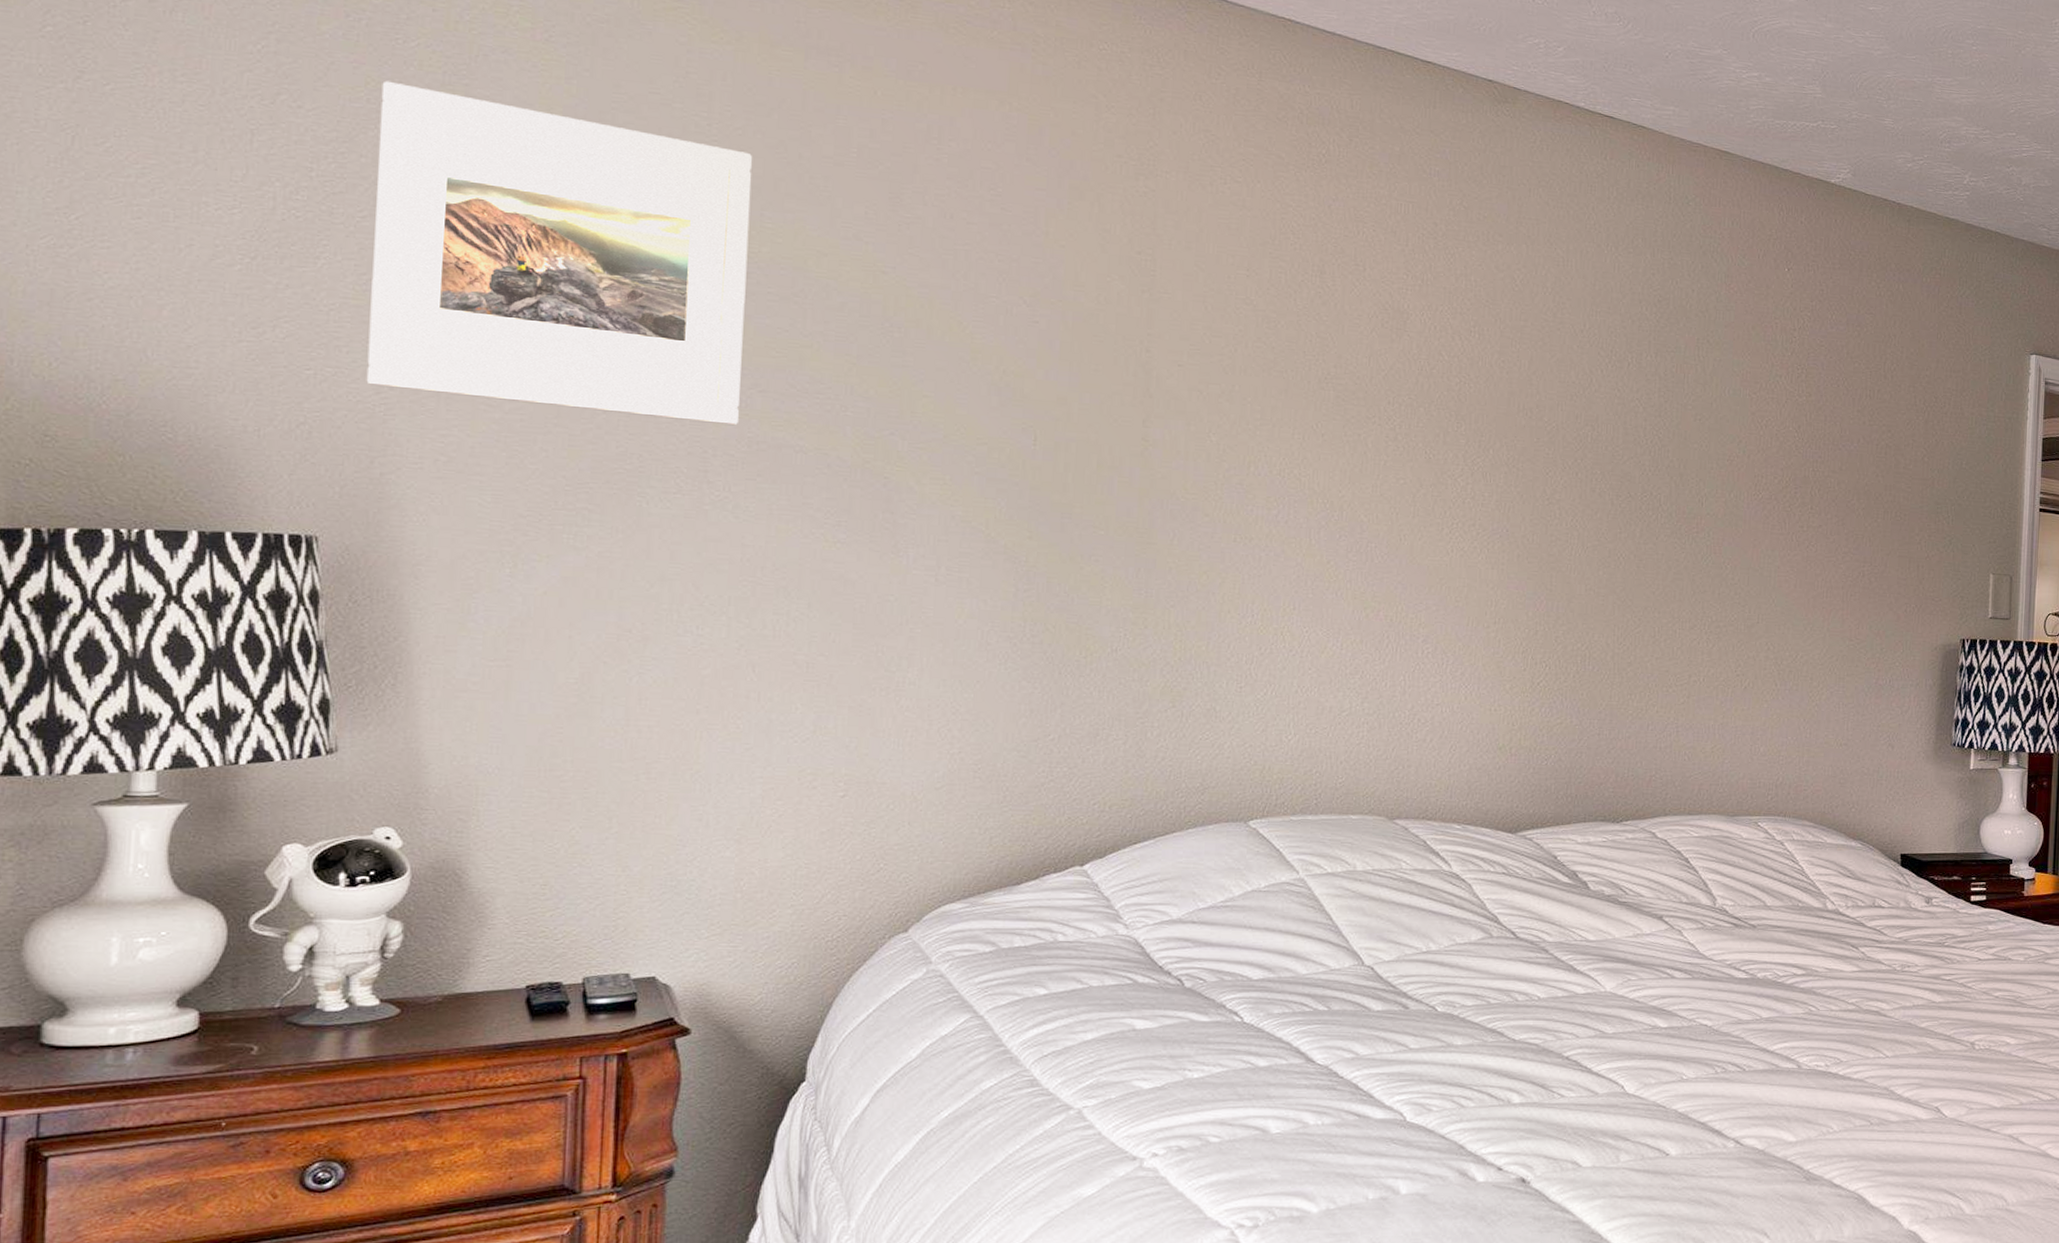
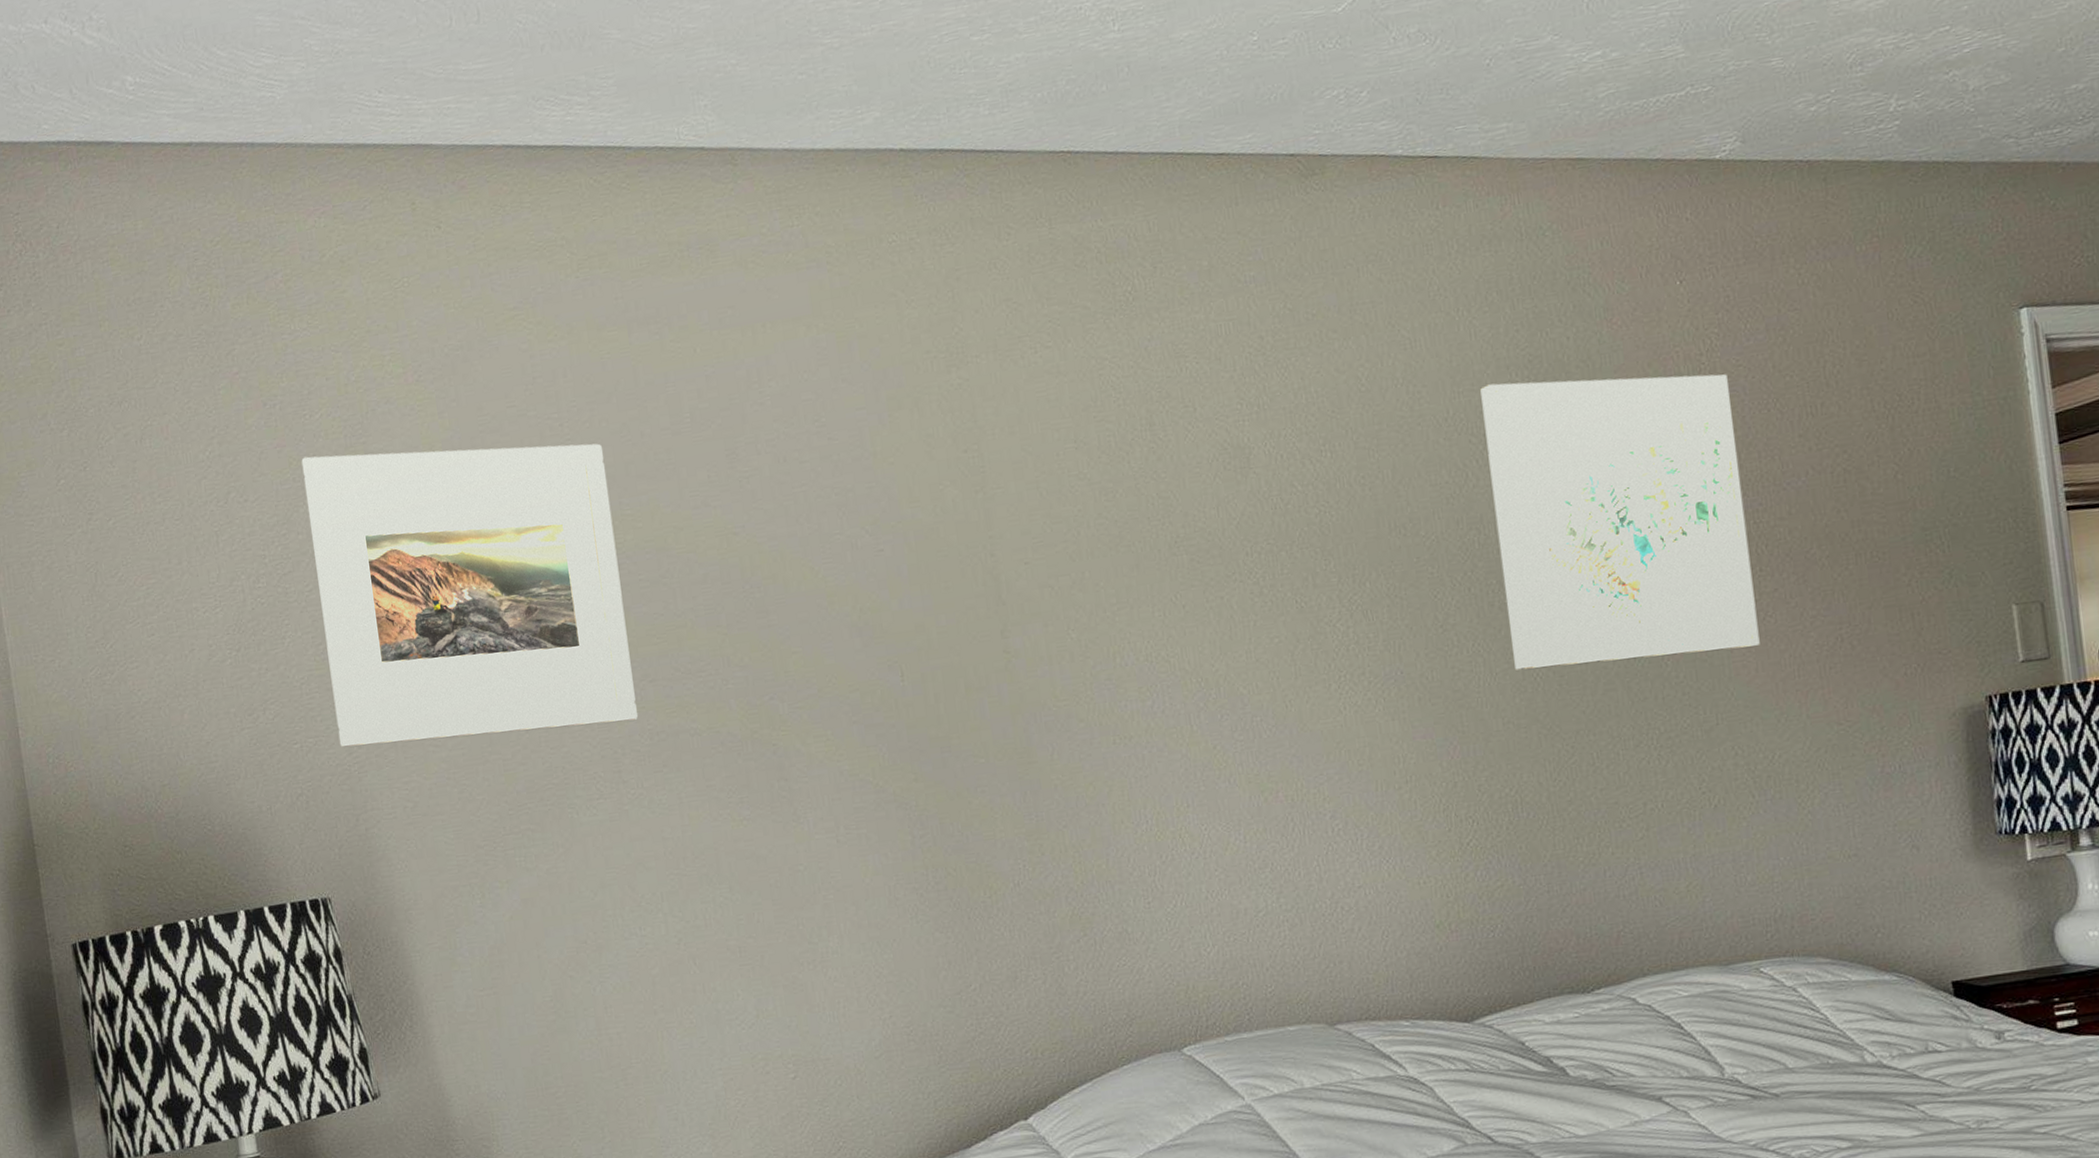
wall art: none [1603,311,1811,567] -> present [1480,374,1760,670]

